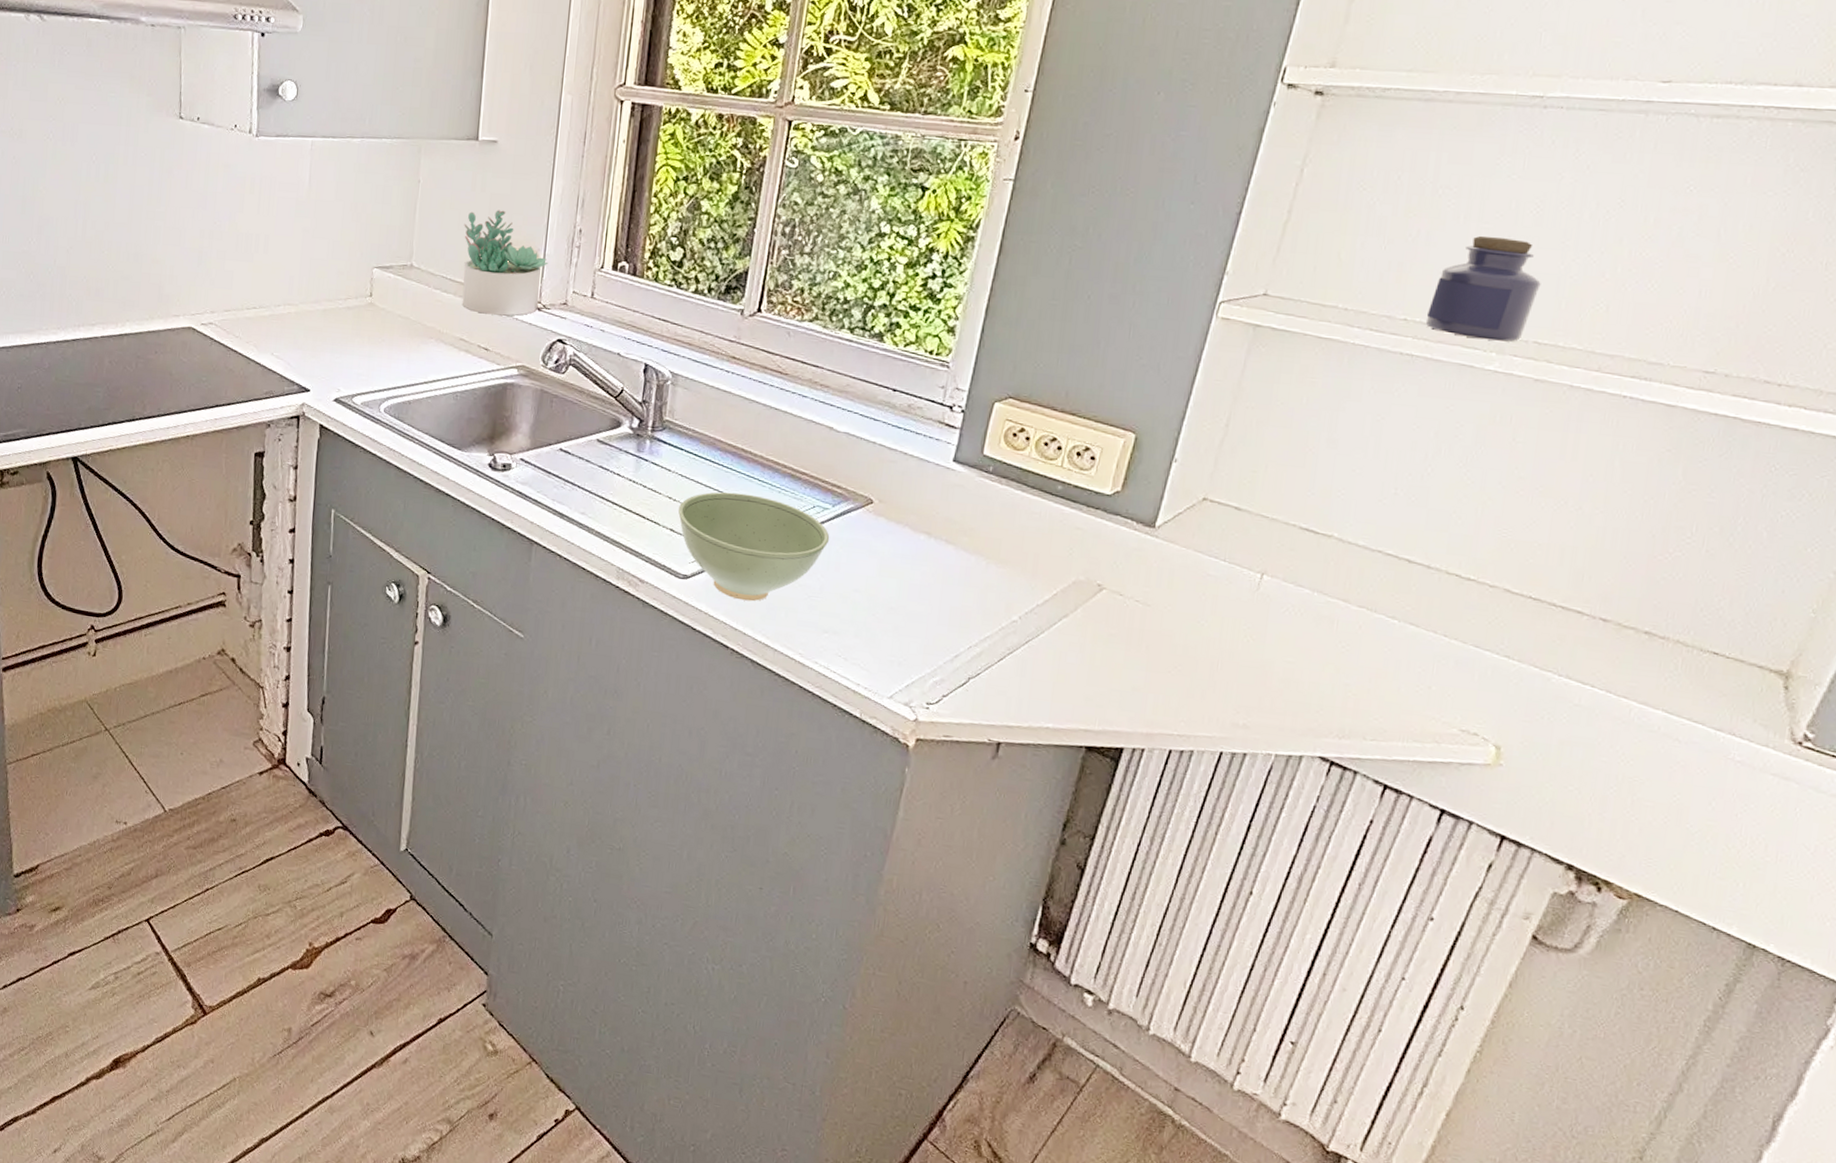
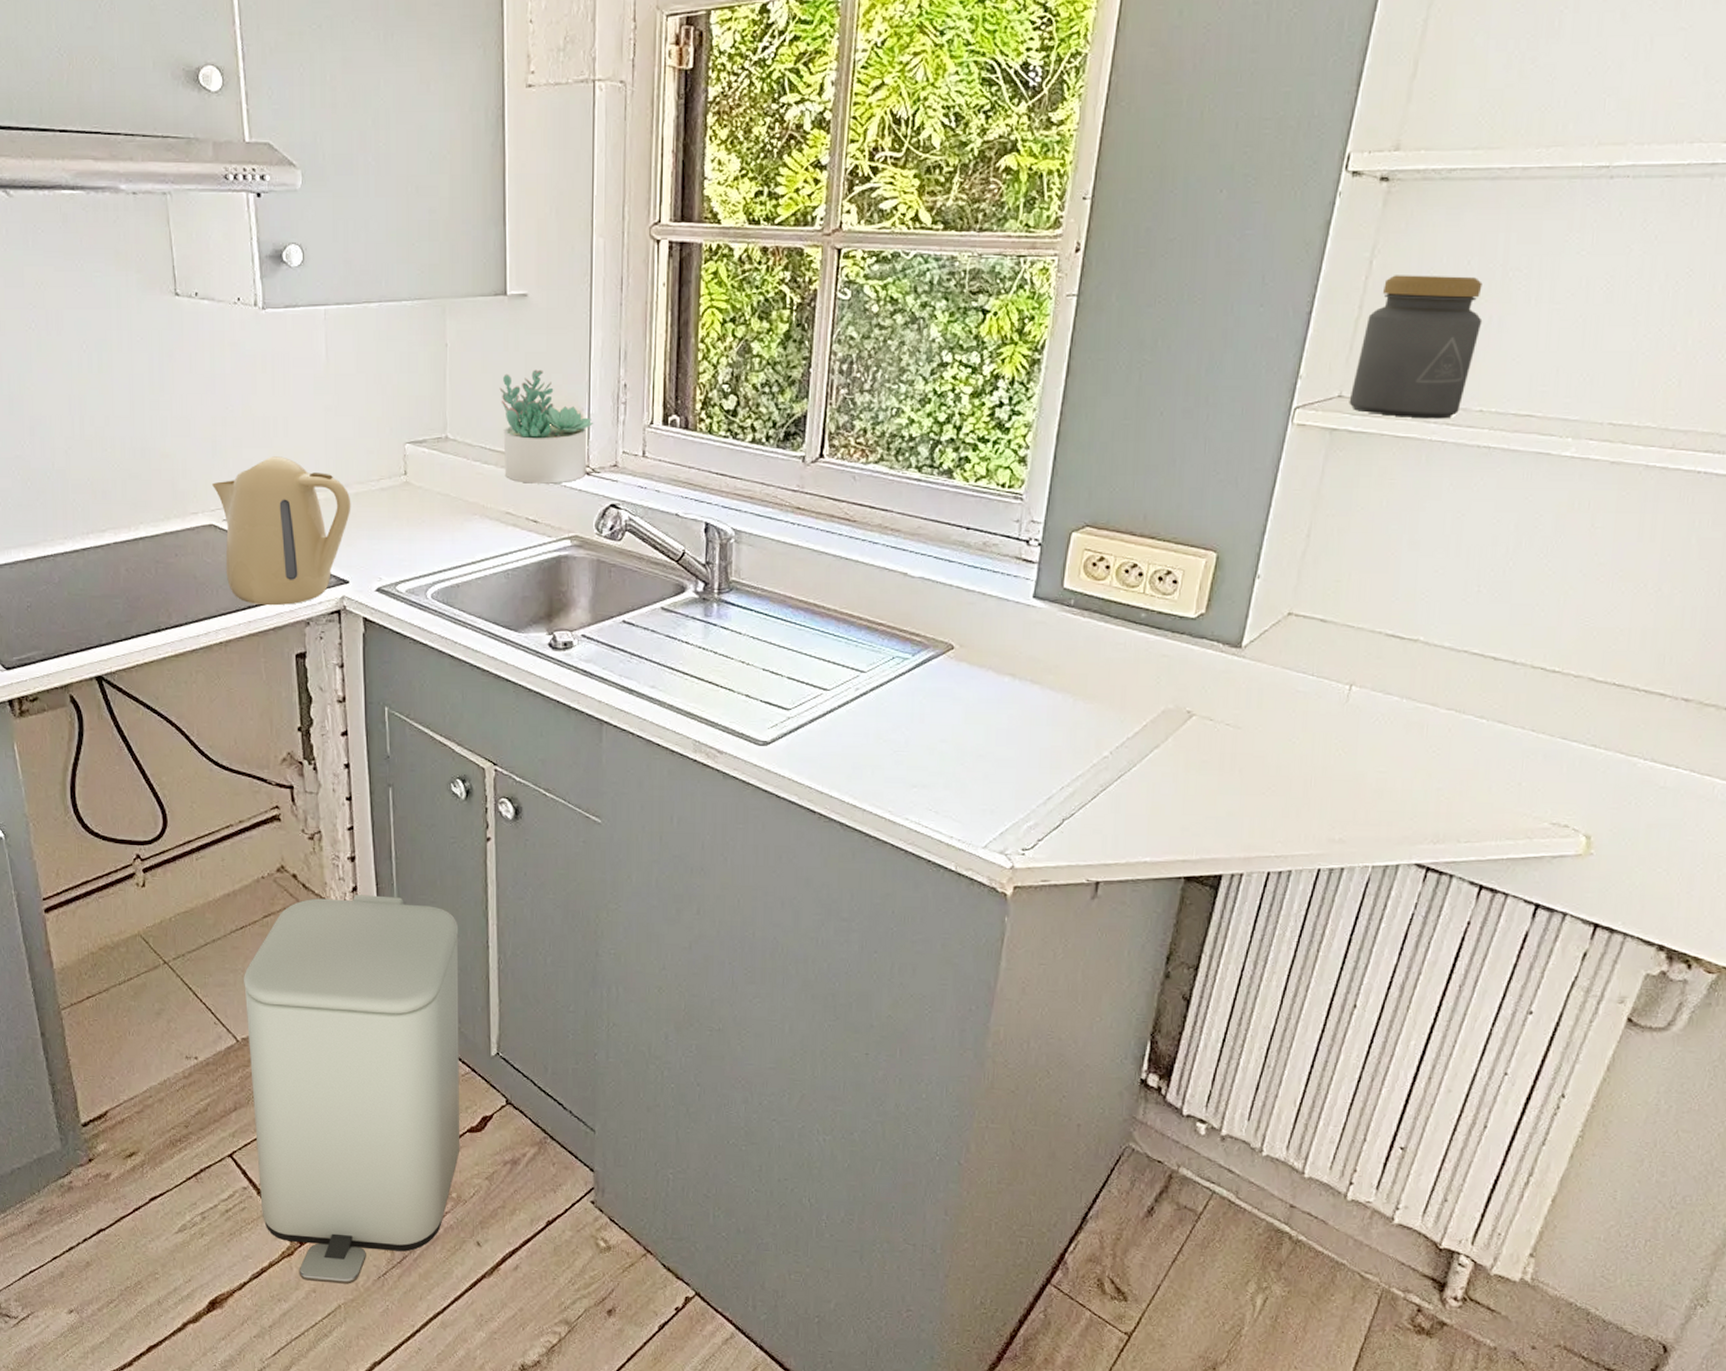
pedal bin: none [170,683,381,1059] -> present [244,895,460,1284]
kettle: none [194,270,319,407] -> present [211,456,351,606]
bowl: present [678,492,830,602] -> none [753,650,912,762]
jar: none [1273,184,1412,324] -> present [1349,275,1483,419]
jar: present [1425,235,1541,342] -> none [1501,317,1614,425]

